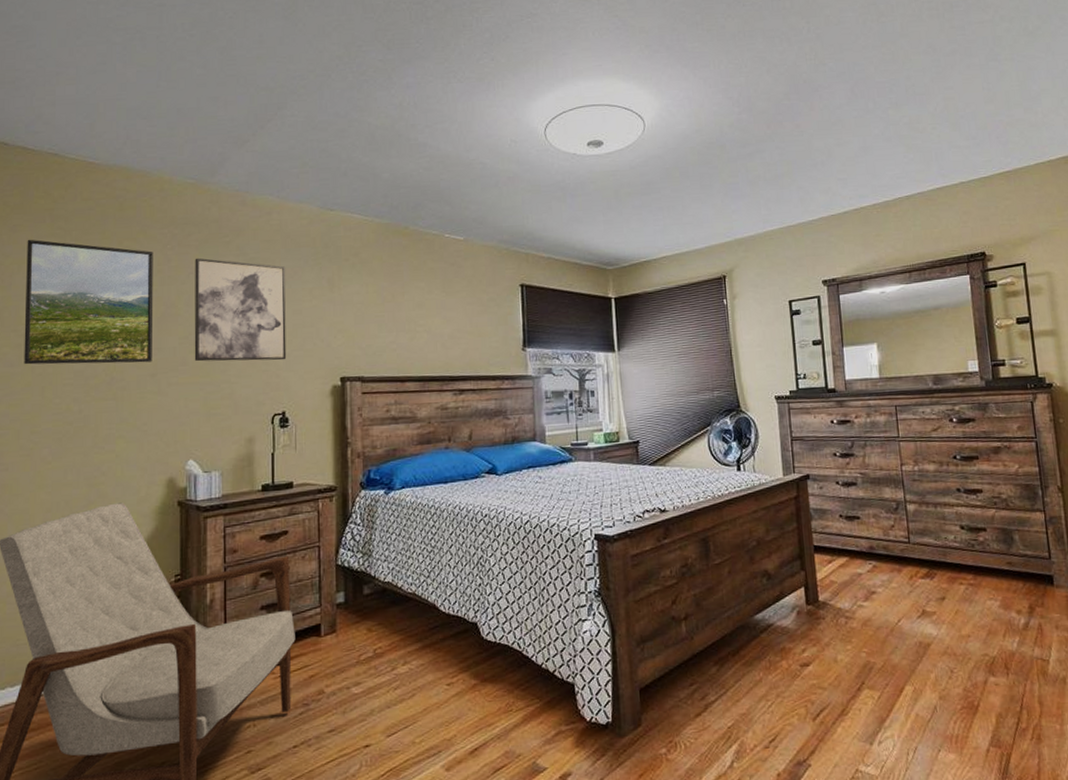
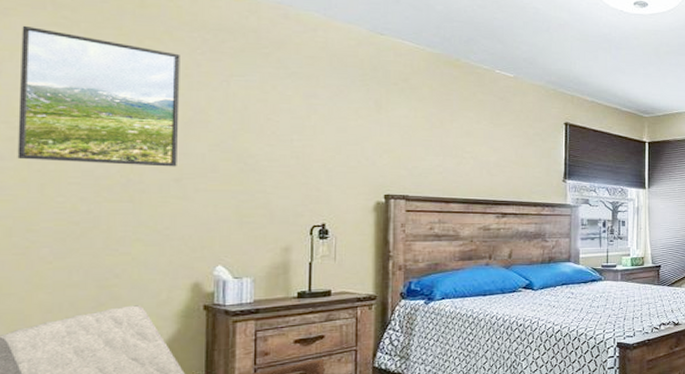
wall art: present [194,258,287,362] -> none [226,66,331,175]

